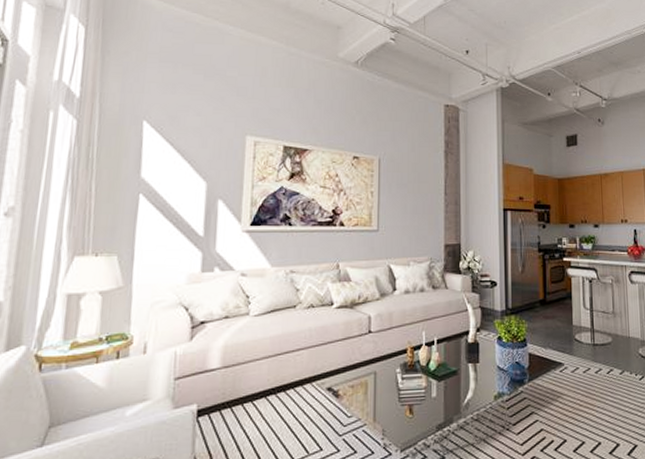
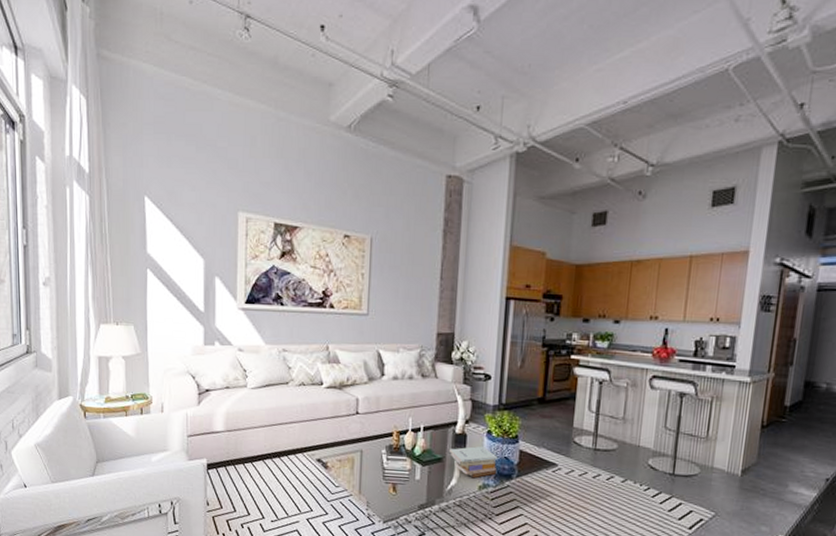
books: none [463,353,510,388] -> present [448,446,498,479]

